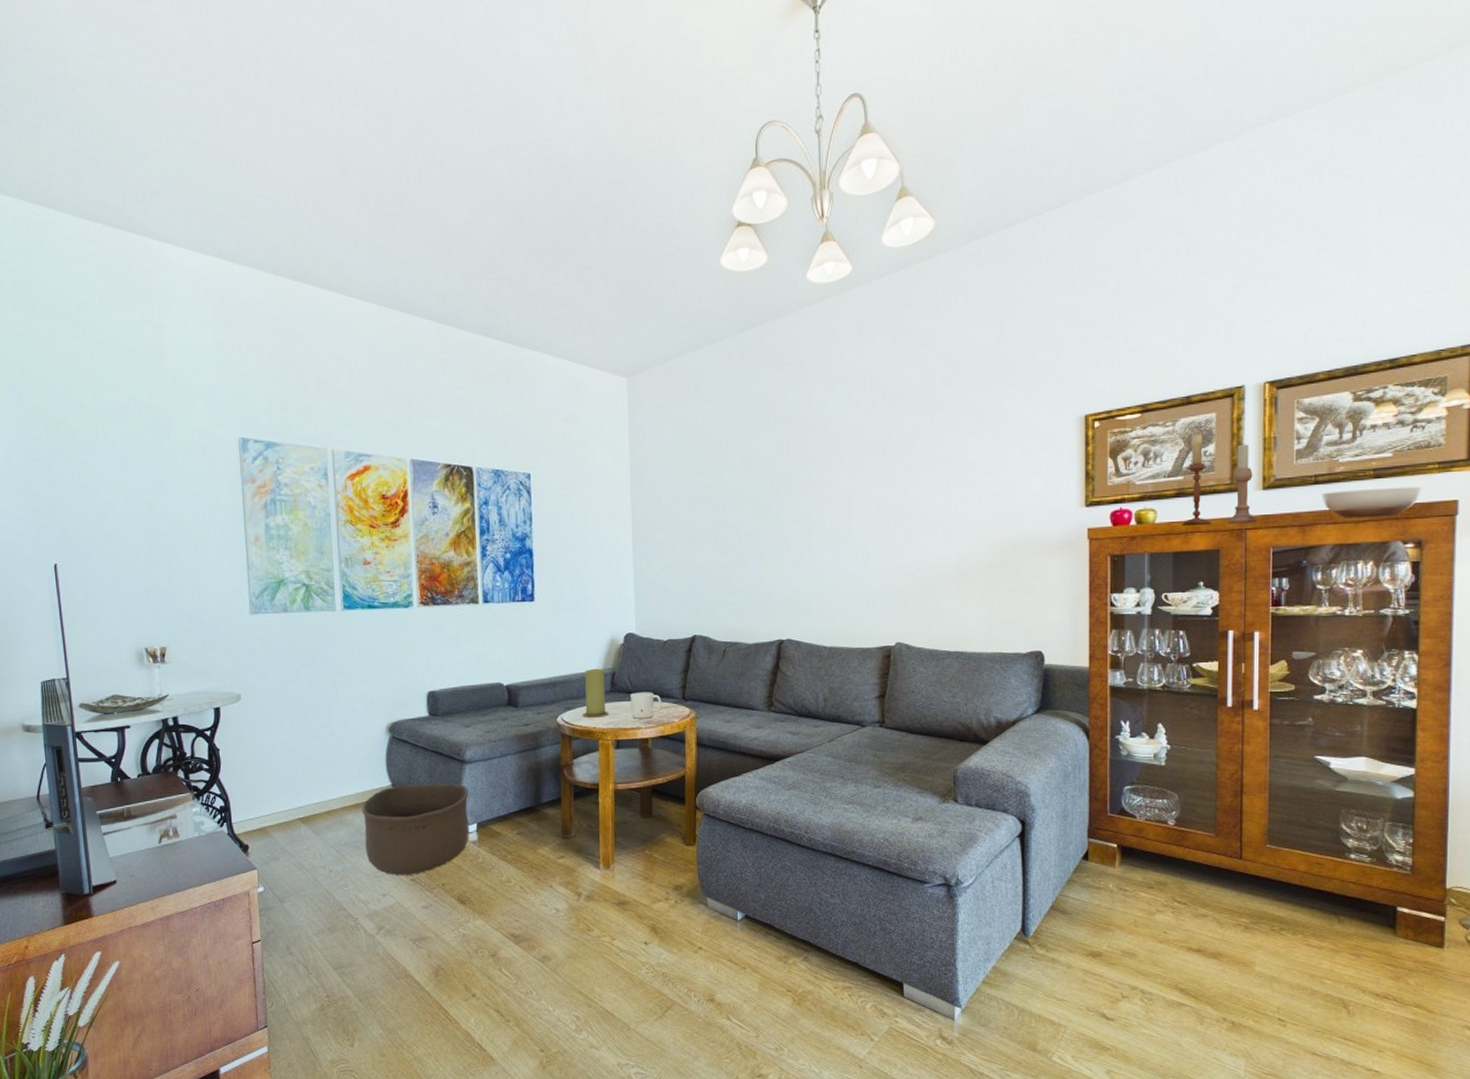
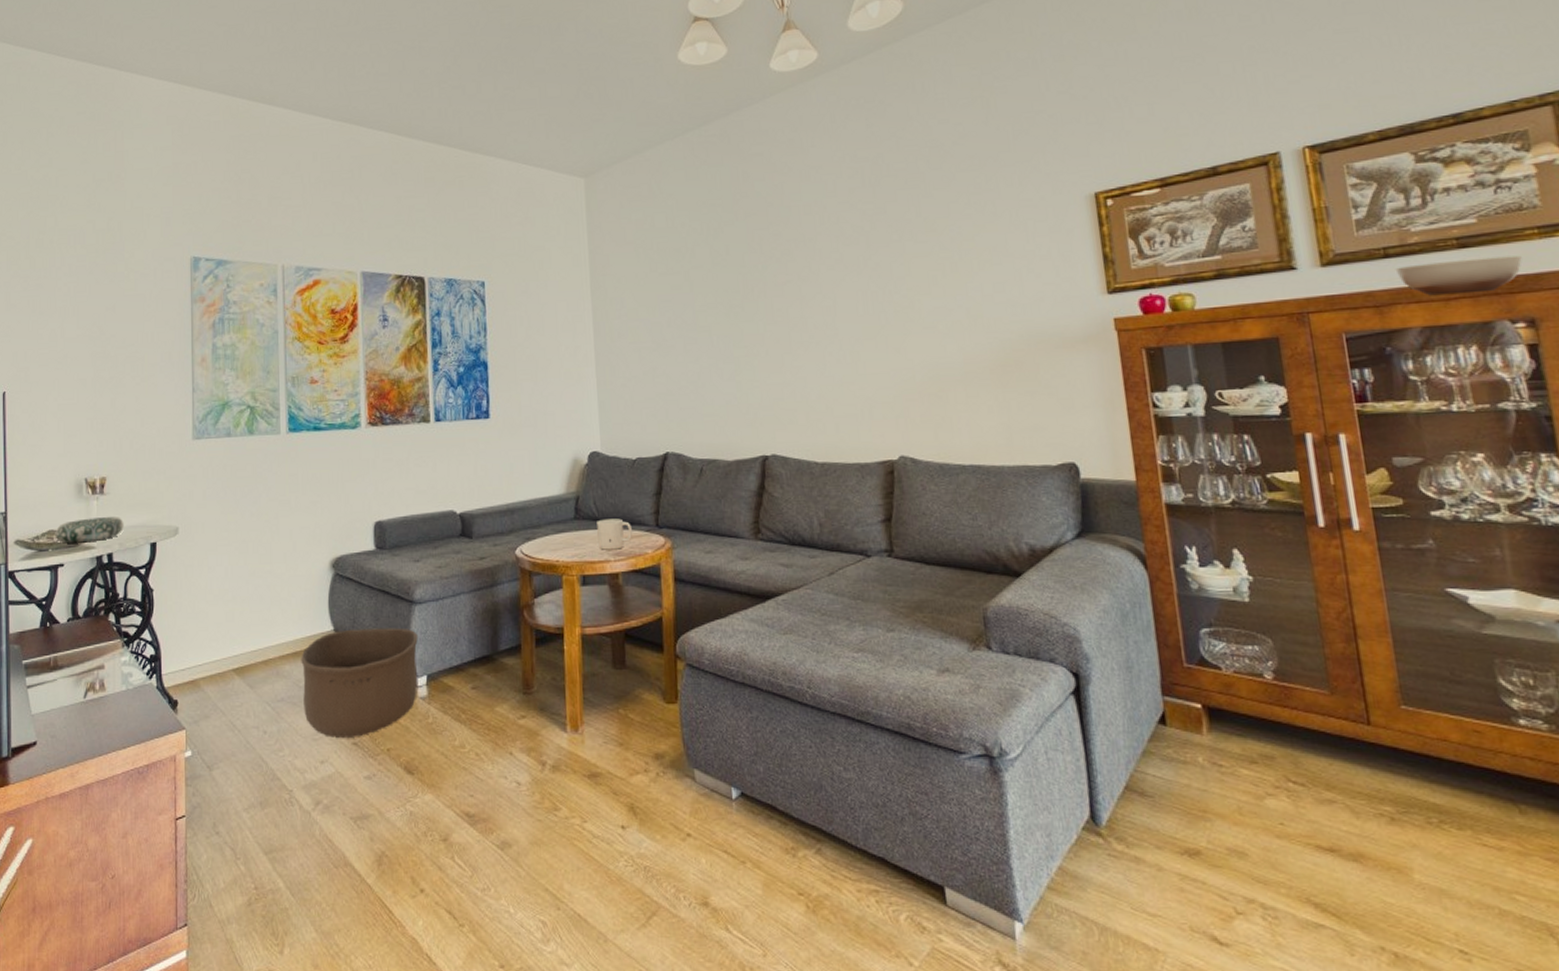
decorative bowl: none [119,683,187,708] -> present [55,516,124,544]
candle: present [582,668,610,718] -> none [543,492,574,549]
candlestick: present [1182,433,1212,527] -> none [1223,206,1264,312]
candlestick: present [1228,444,1258,524] -> none [1281,216,1321,307]

